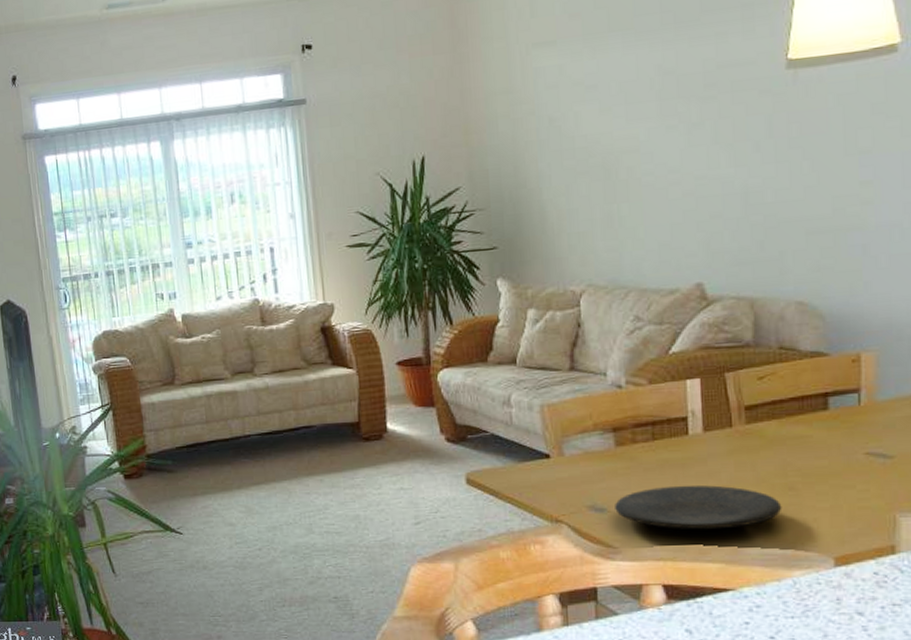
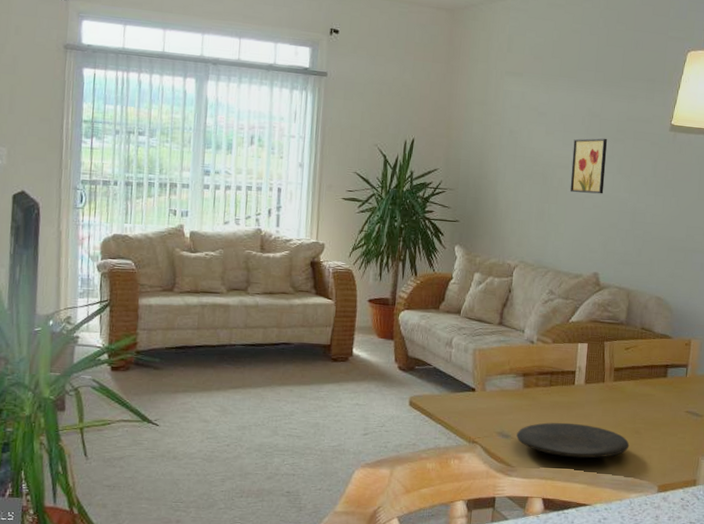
wall art: none [641,99,696,183] -> present [569,138,607,194]

